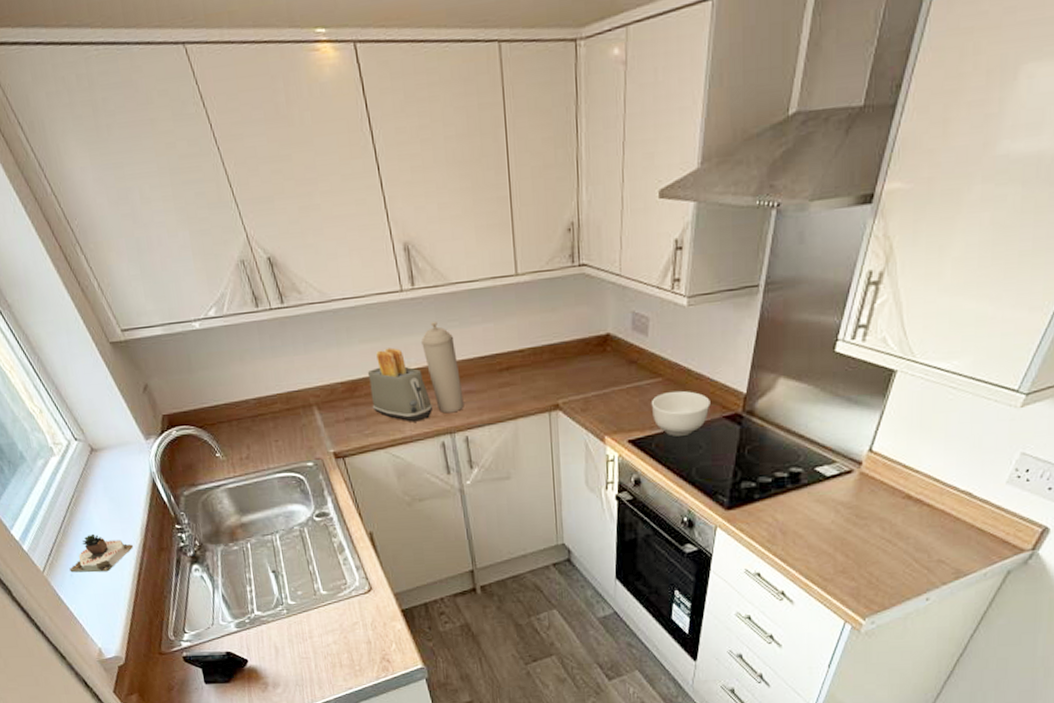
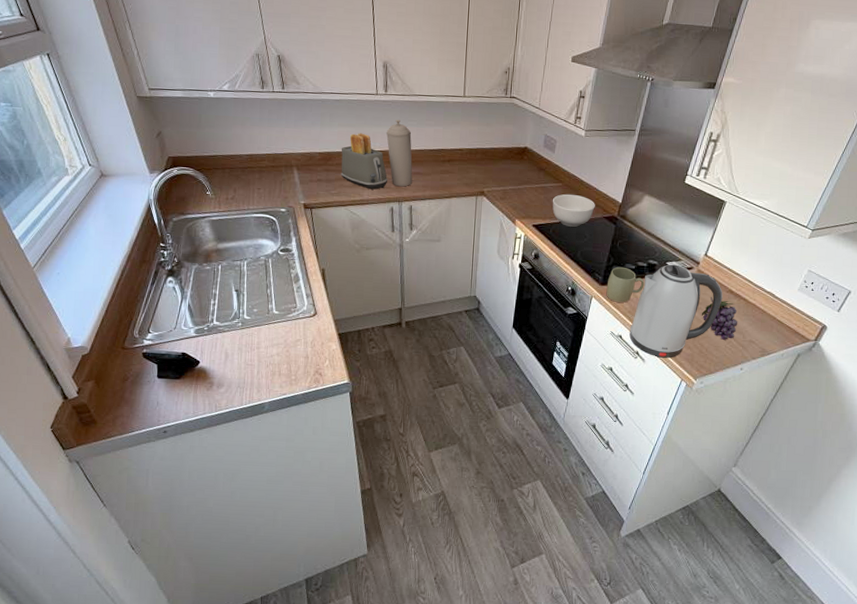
succulent plant: present [69,533,133,573] -> none [58,241,119,274]
mug: none [735,481,786,531] -> present [606,266,645,303]
kettle: none [770,469,897,596] -> present [629,264,723,358]
fruit: none [867,507,921,563] -> present [701,297,738,340]

